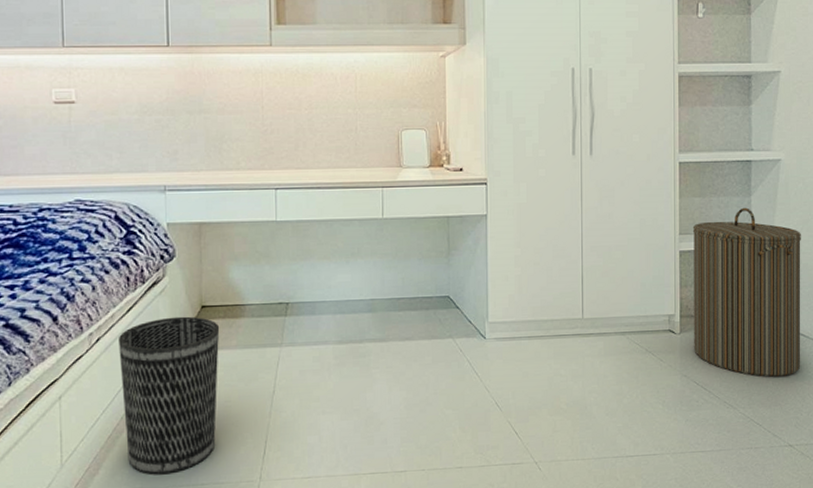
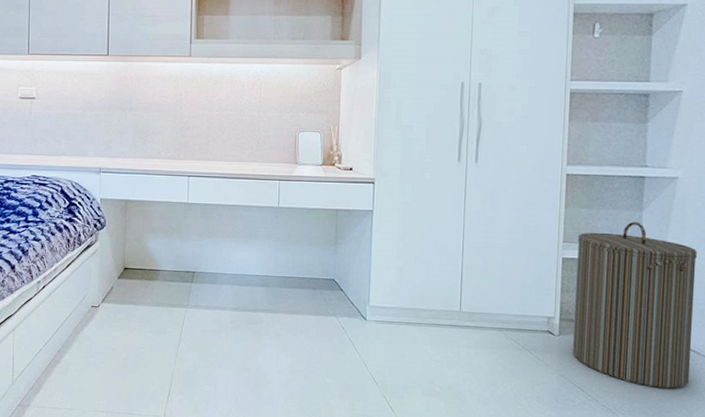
wastebasket: present [119,316,220,475] -> none [59,274,138,401]

